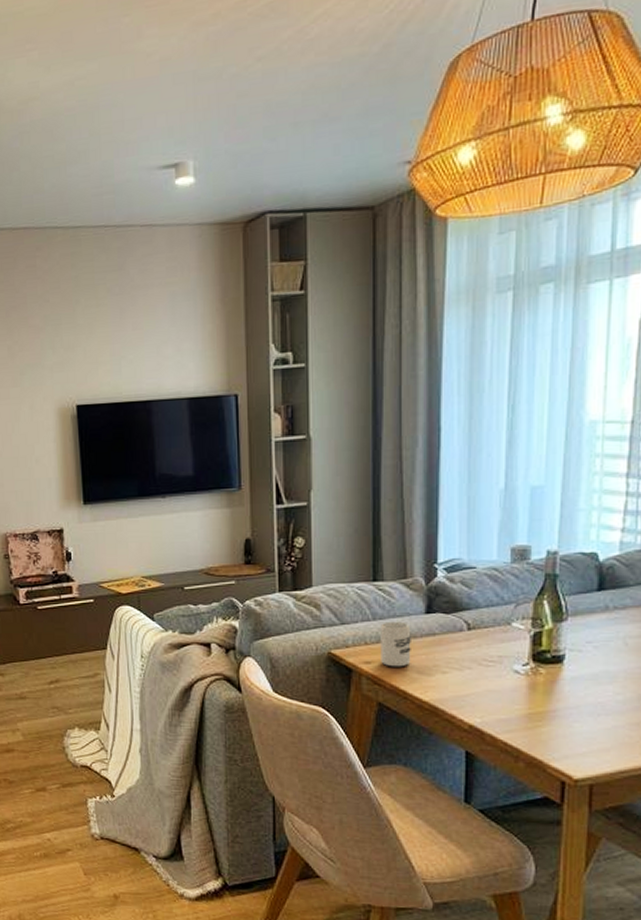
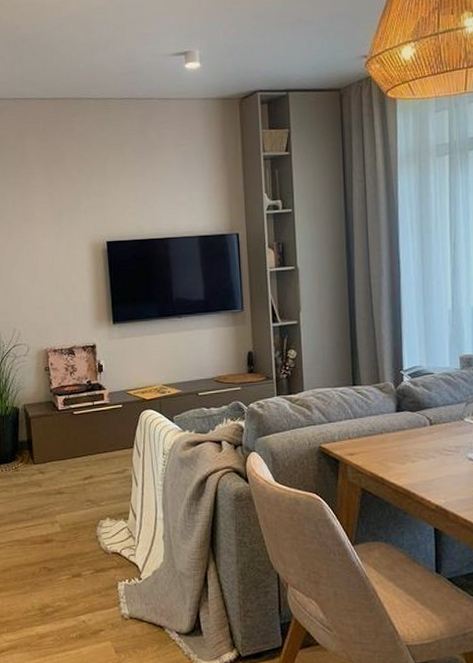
cup: present [380,621,411,667] -> none [360,419,386,458]

